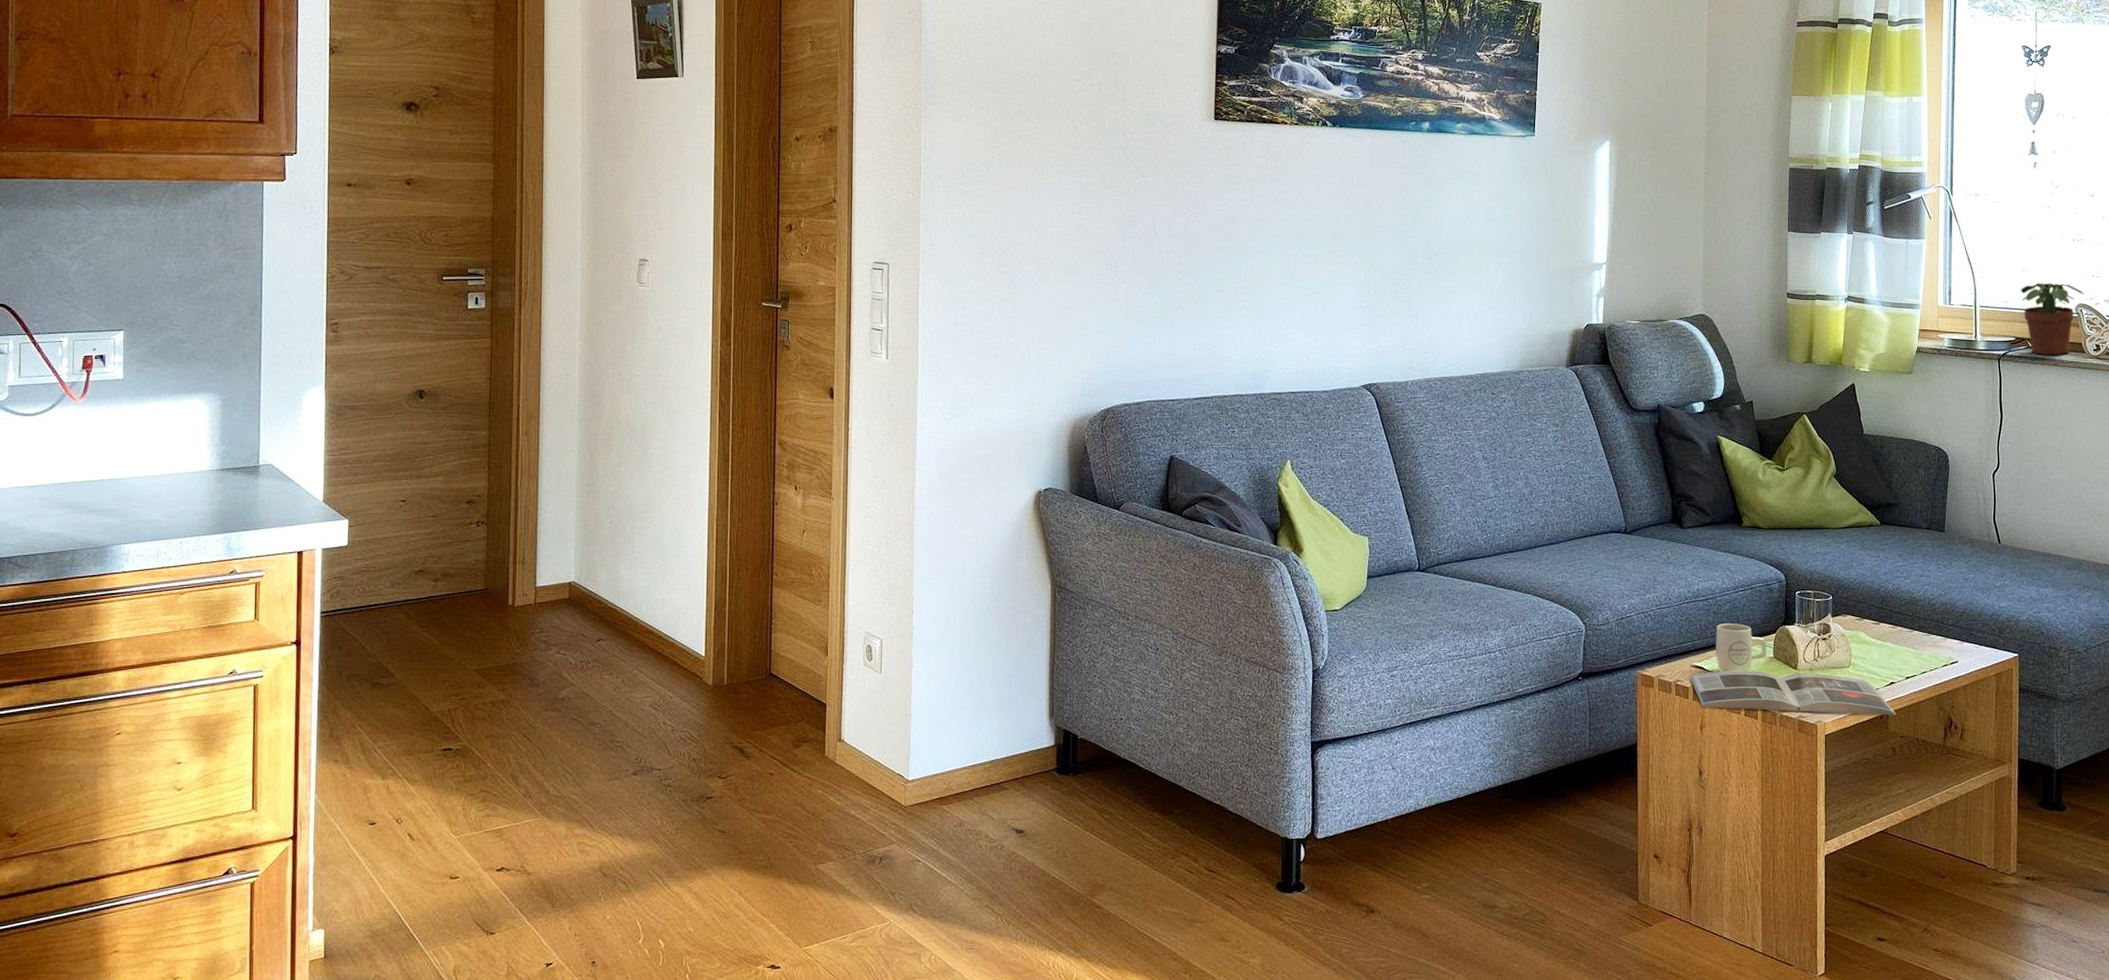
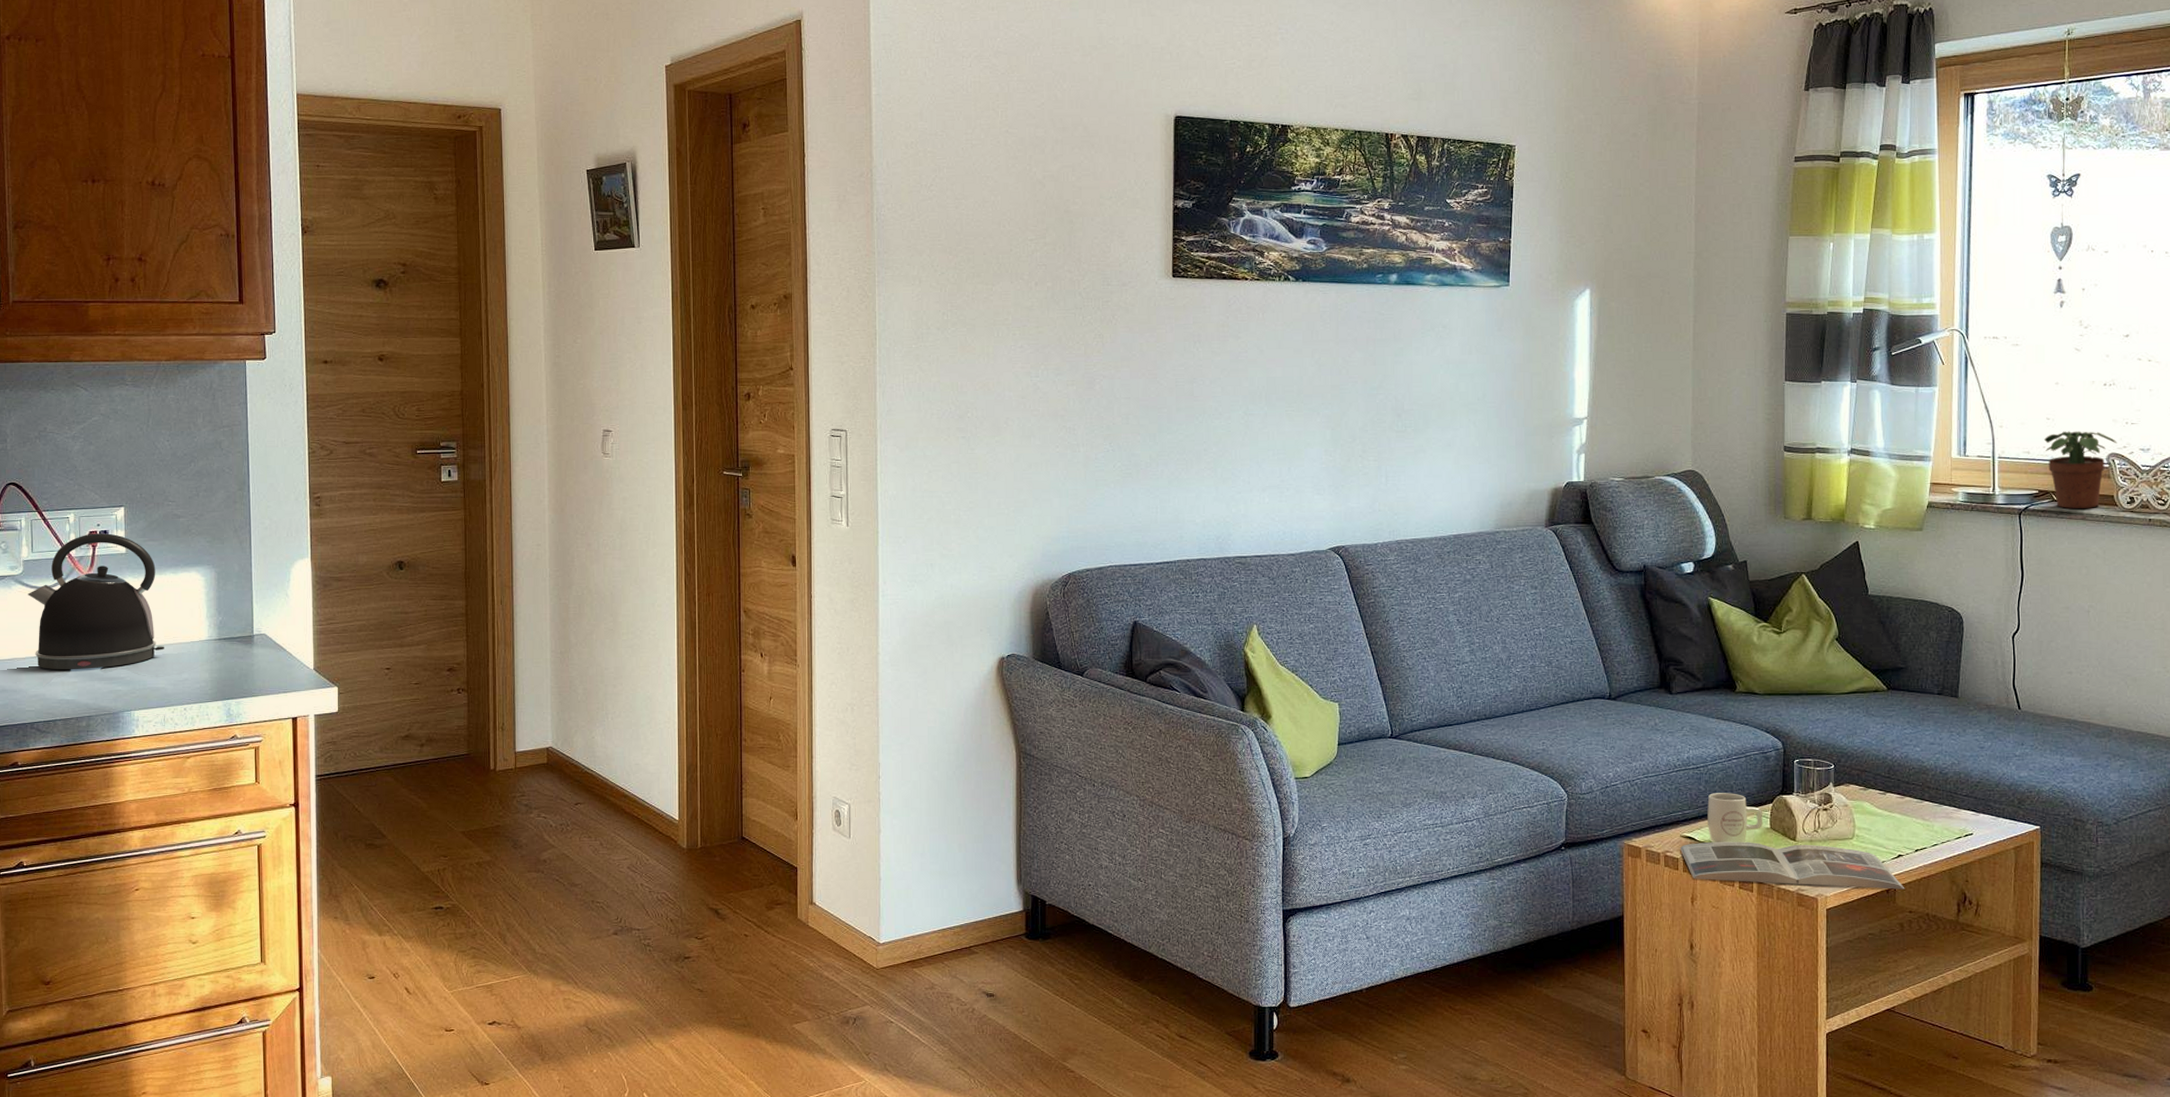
kettle: none [12,358,161,502] -> present [28,533,164,670]

